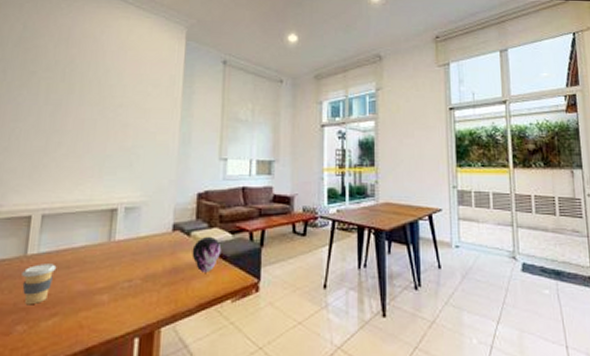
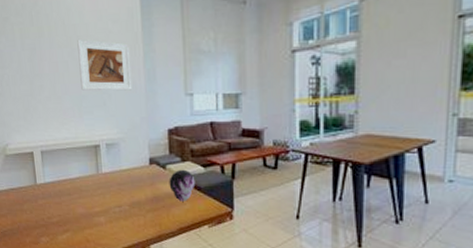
coffee cup: present [22,264,57,305] -> none [36,191,61,223]
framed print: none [107,98,168,152] -> present [77,39,133,91]

